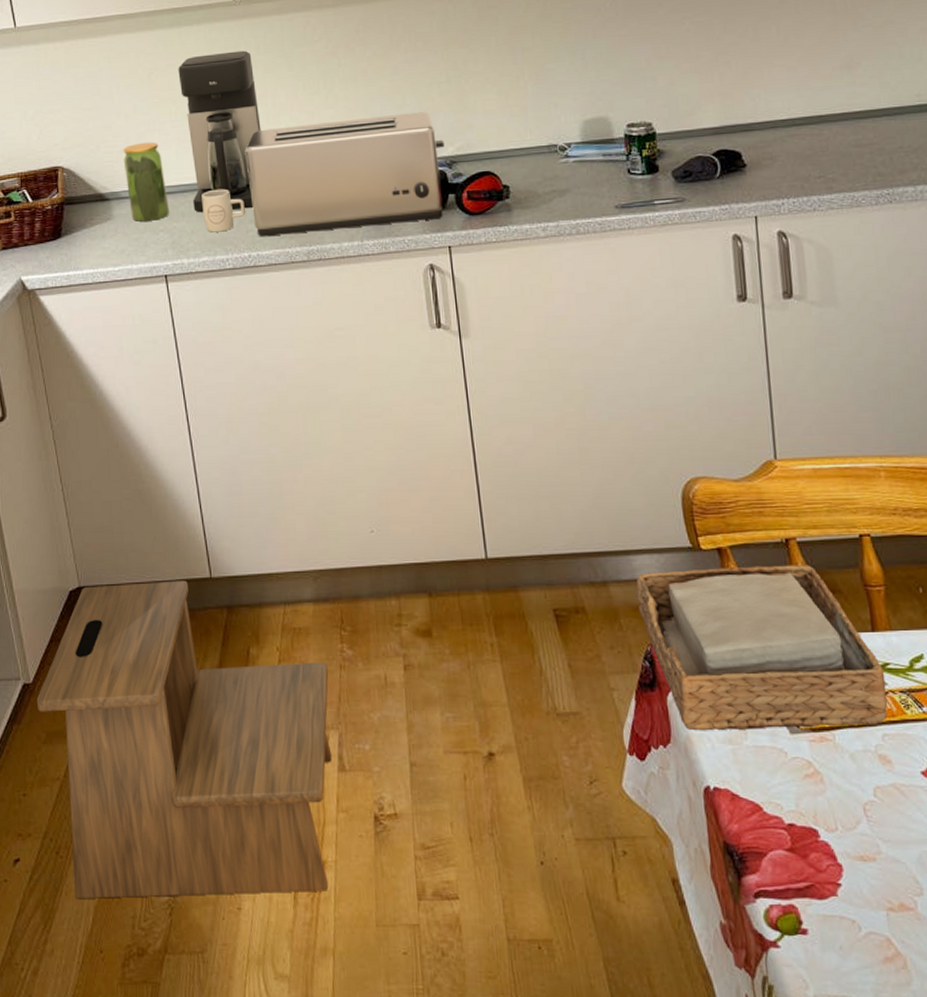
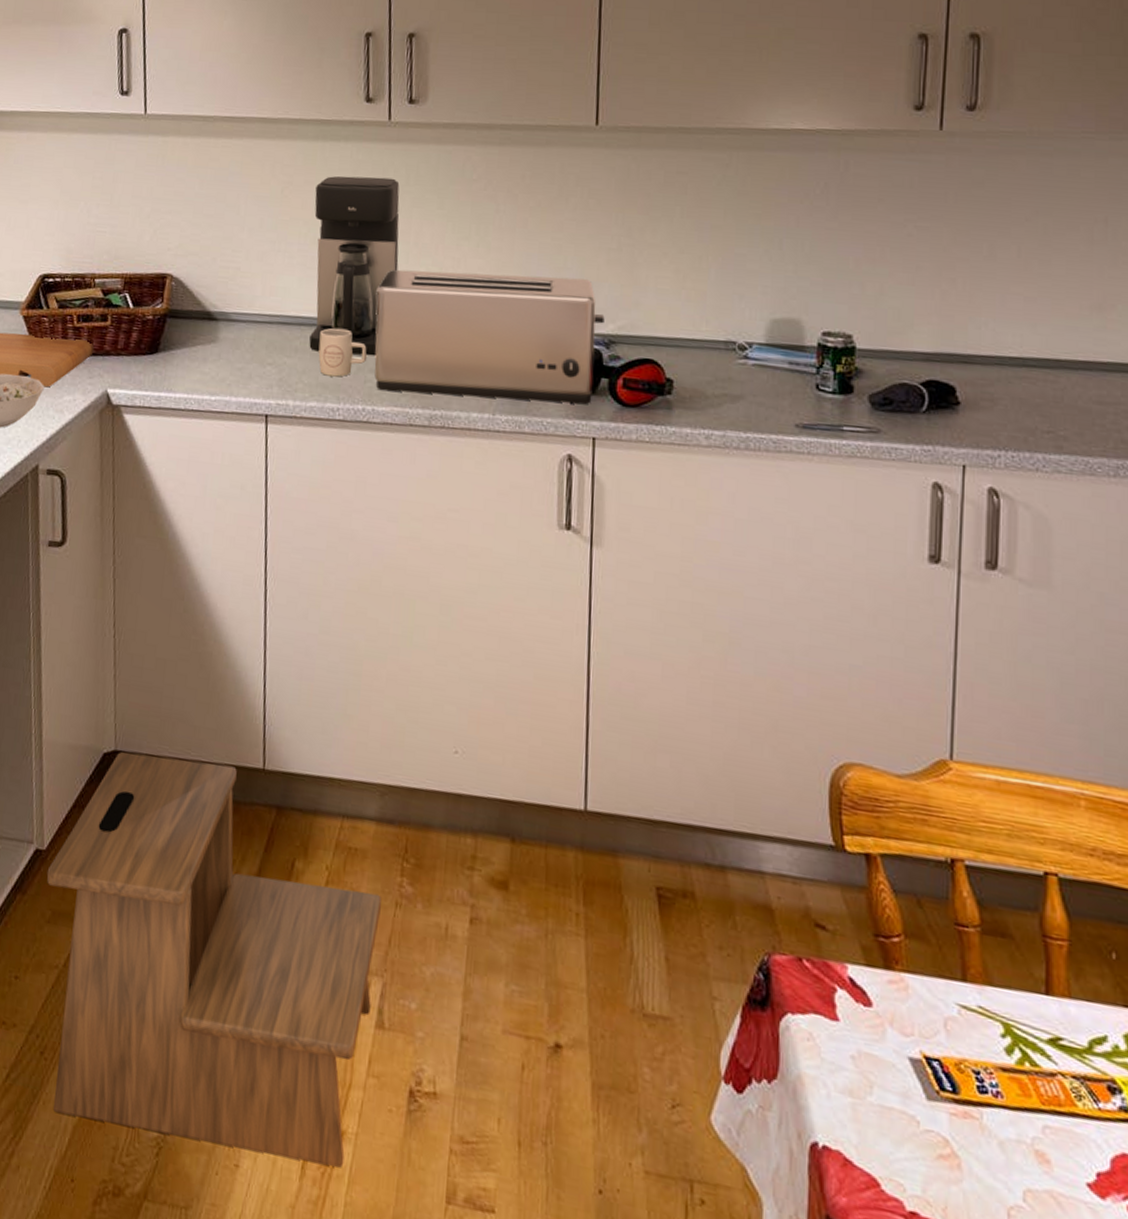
jar: present [123,142,169,222] -> none [238,262,283,352]
napkin holder: present [636,565,888,731] -> none [758,865,1055,1113]

